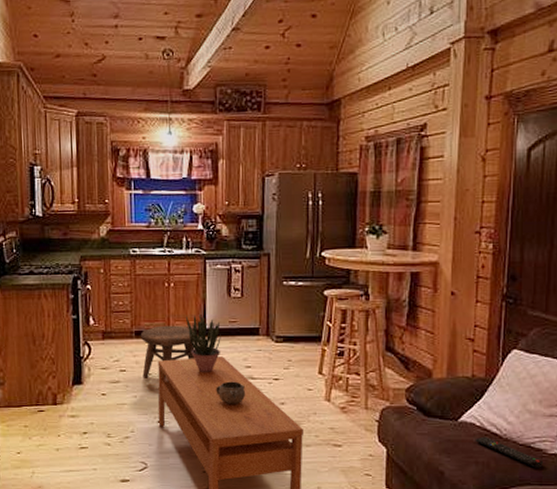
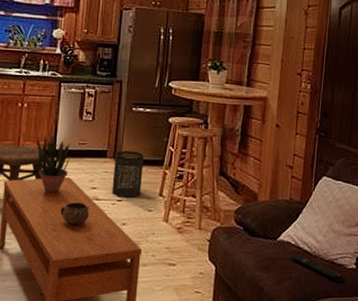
trash can: none [267,327,299,376] -> present [112,150,144,198]

